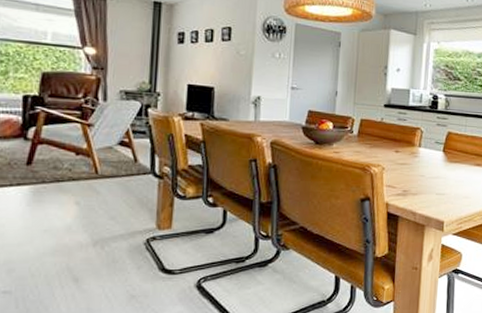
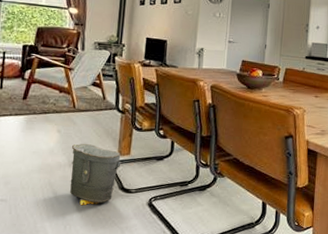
bag: none [94,216,161,293] -> present [70,143,121,206]

